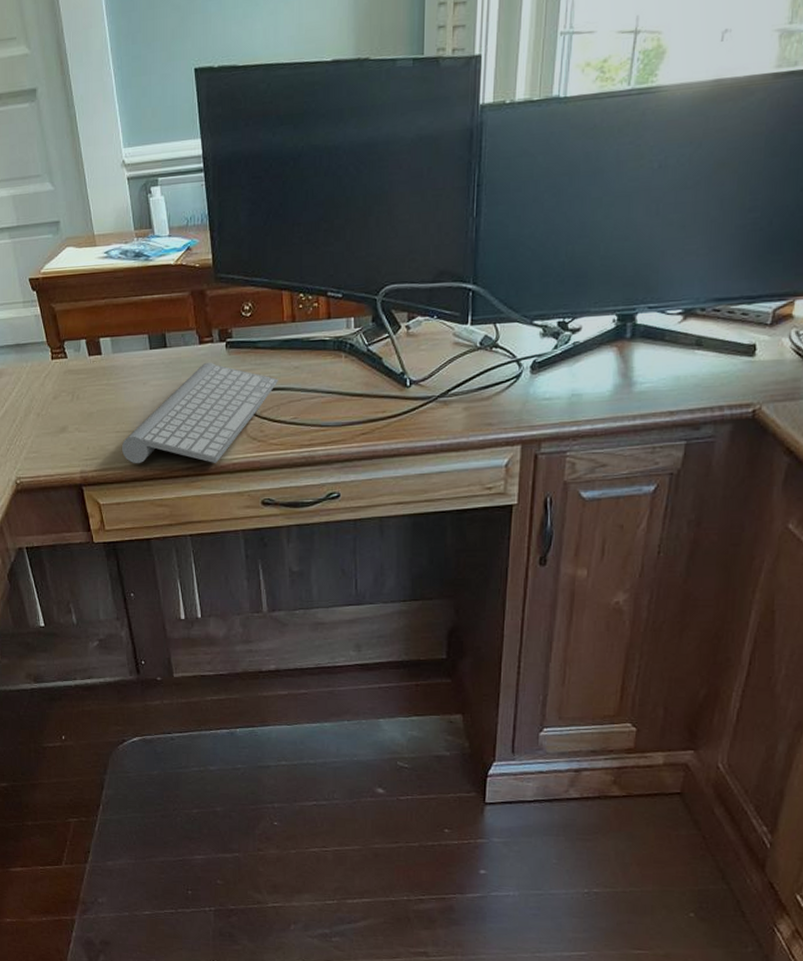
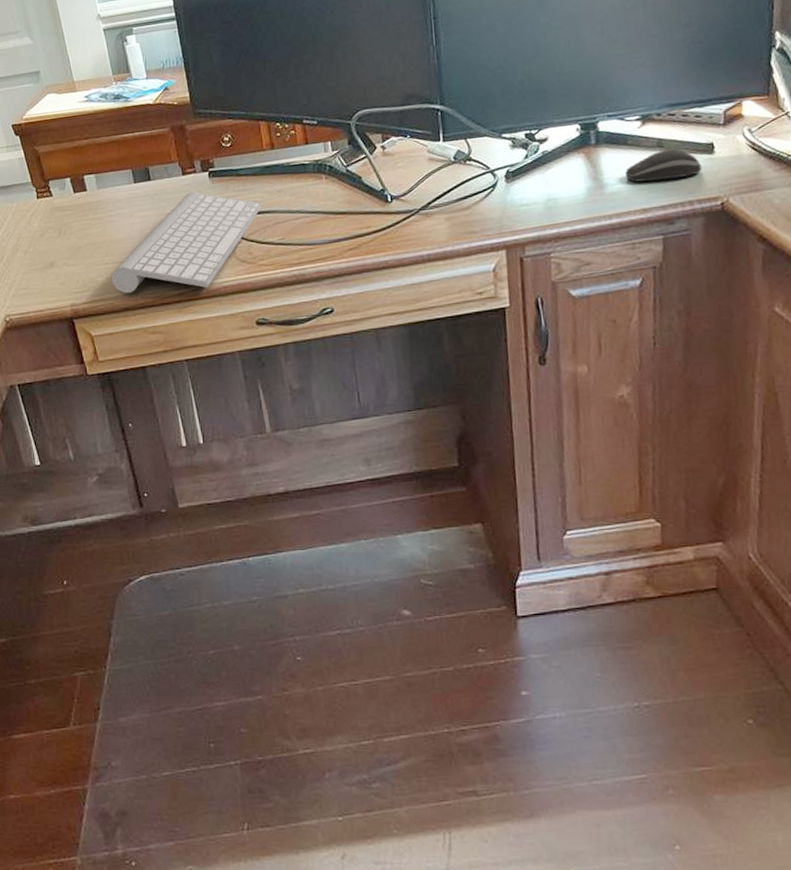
computer mouse: none [657,348,739,383] -> present [625,149,702,182]

